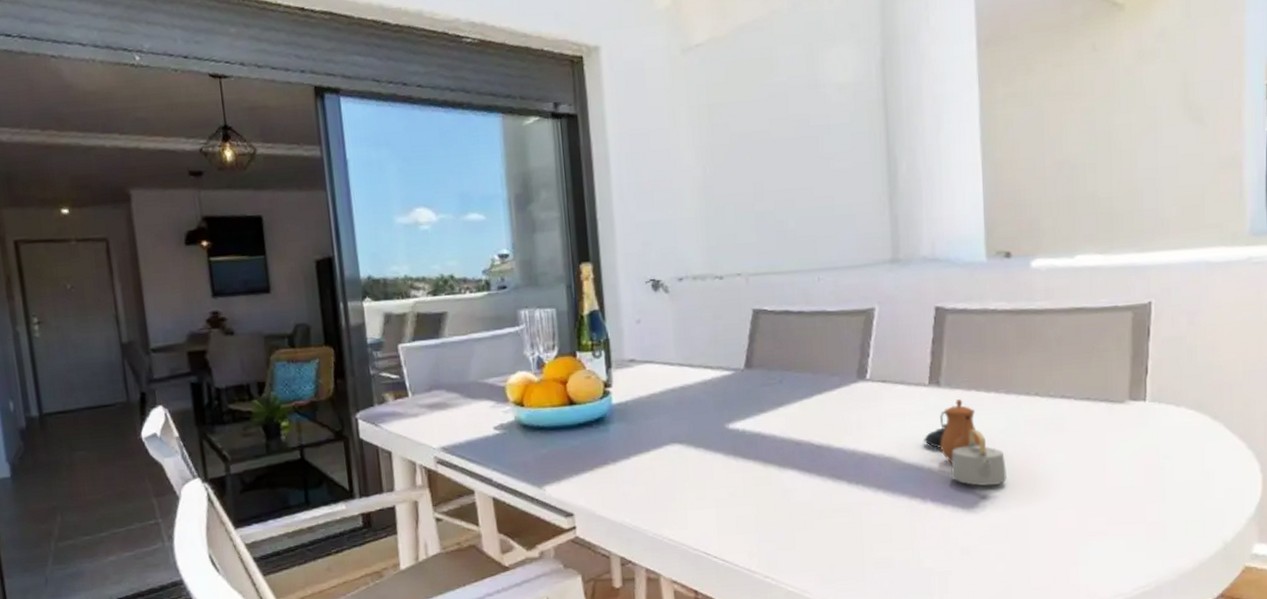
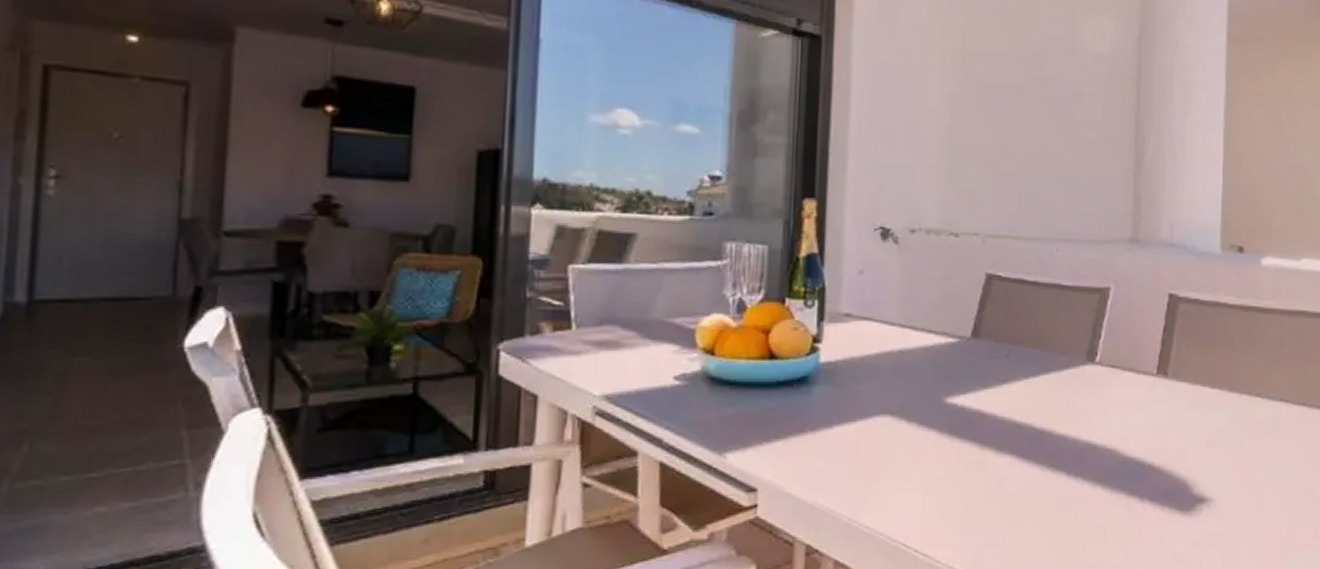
teapot: present [924,399,1007,486] -> none [1147,393,1225,488]

